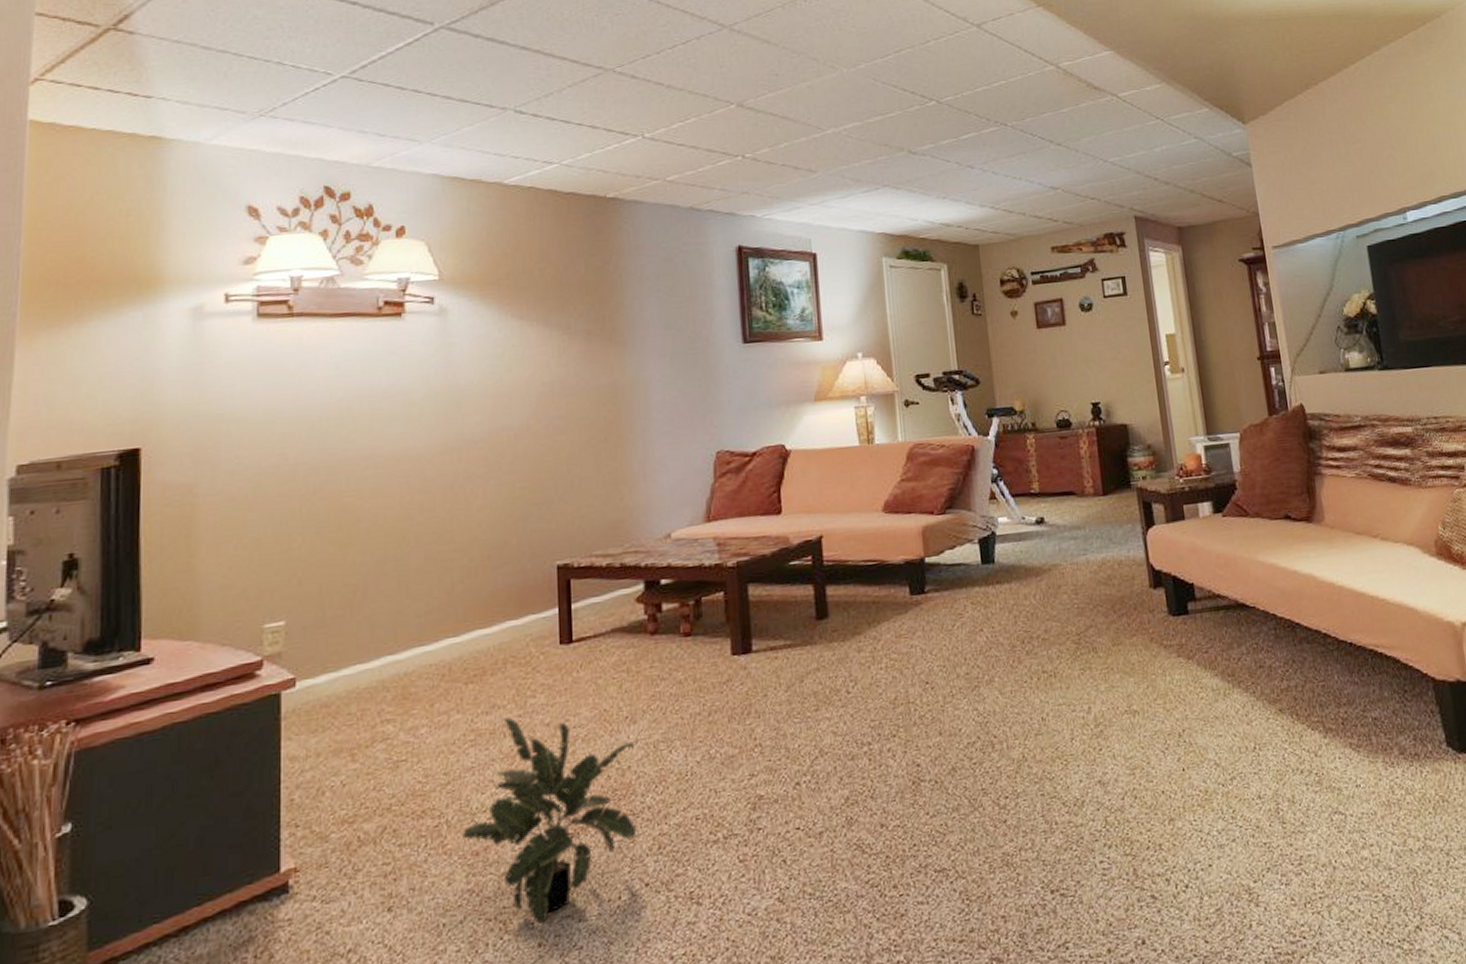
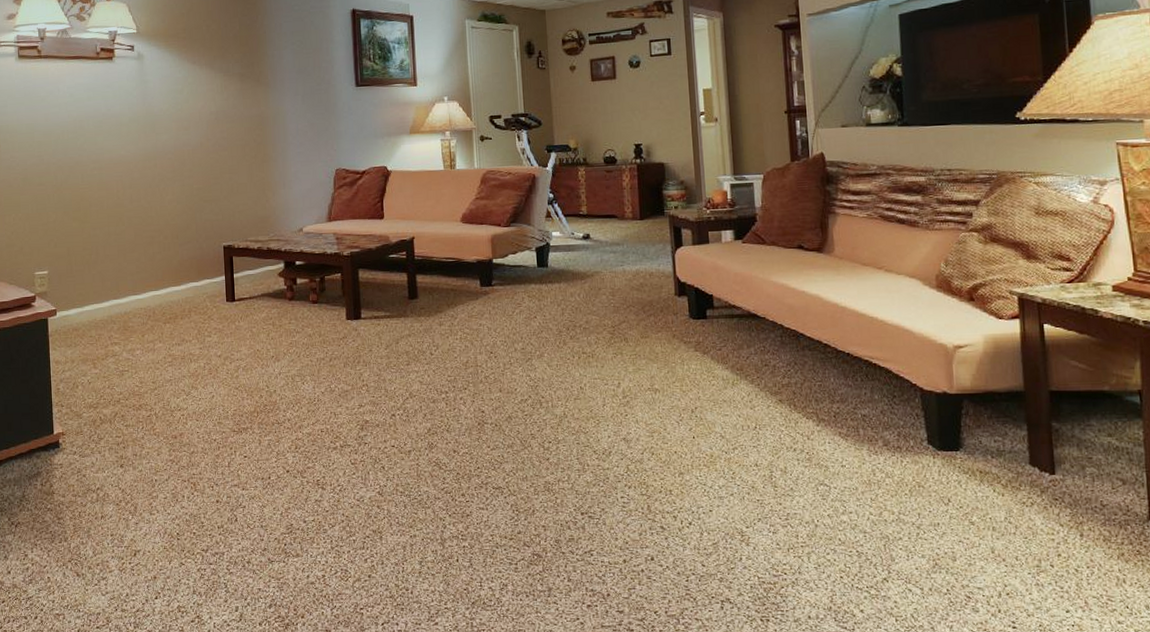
potted plant: present [462,717,637,924] -> none [165,348,281,488]

